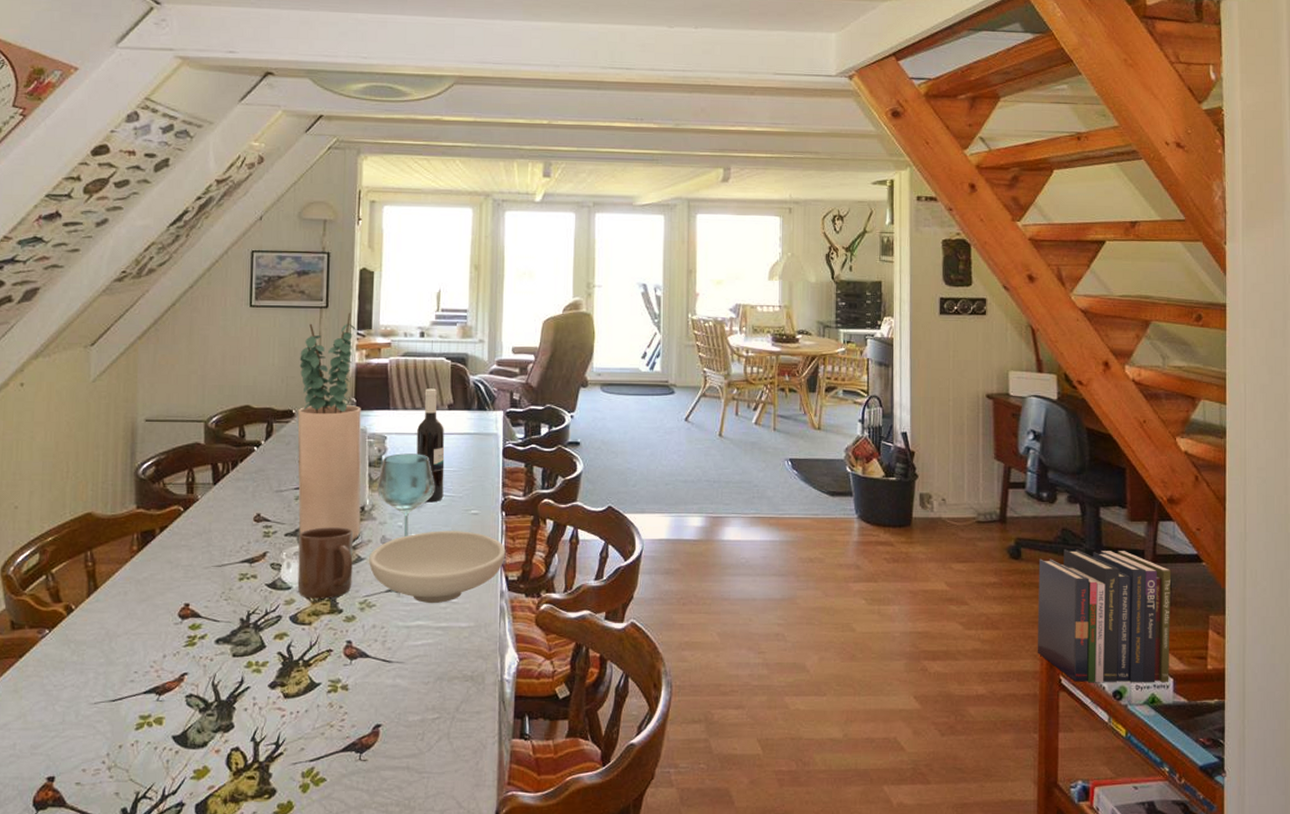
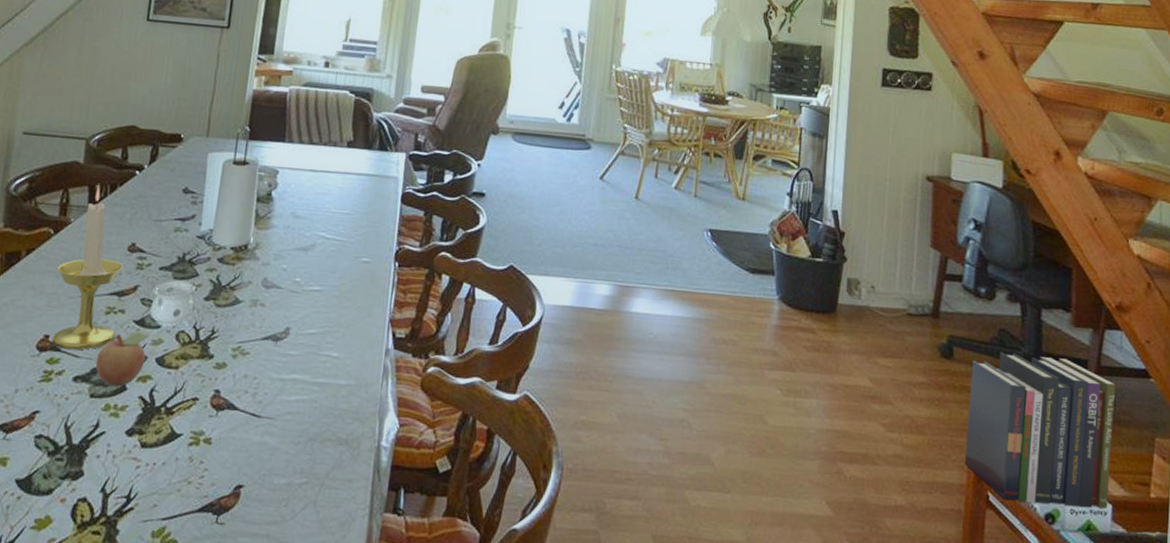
candlestick: none [189,462,251,615] -> present [52,184,124,350]
fruit: none [234,593,282,645] -> present [95,331,150,387]
vase: present [297,312,362,541] -> none [175,34,257,281]
mug: present [297,527,354,599] -> none [167,263,234,342]
bowl: present [369,531,506,604] -> none [247,277,396,357]
wine glass: present [377,453,435,536] -> none [263,190,326,281]
wine bottle: present [417,388,445,502] -> none [309,122,341,246]

